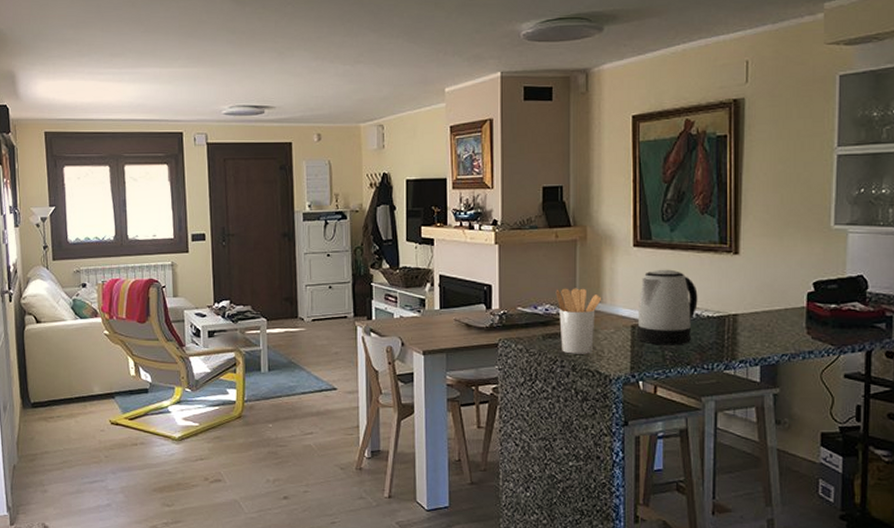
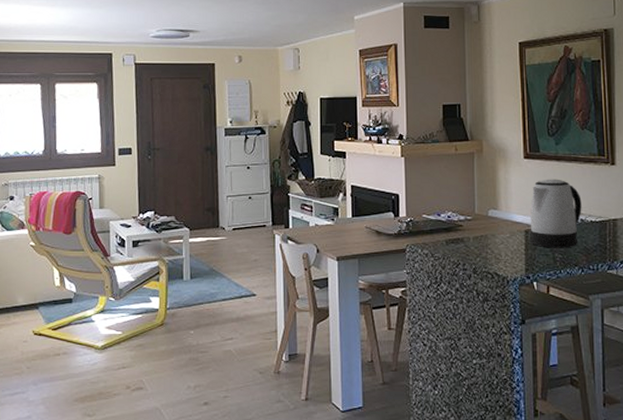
utensil holder: present [555,288,602,354] -> none [456,196,498,258]

